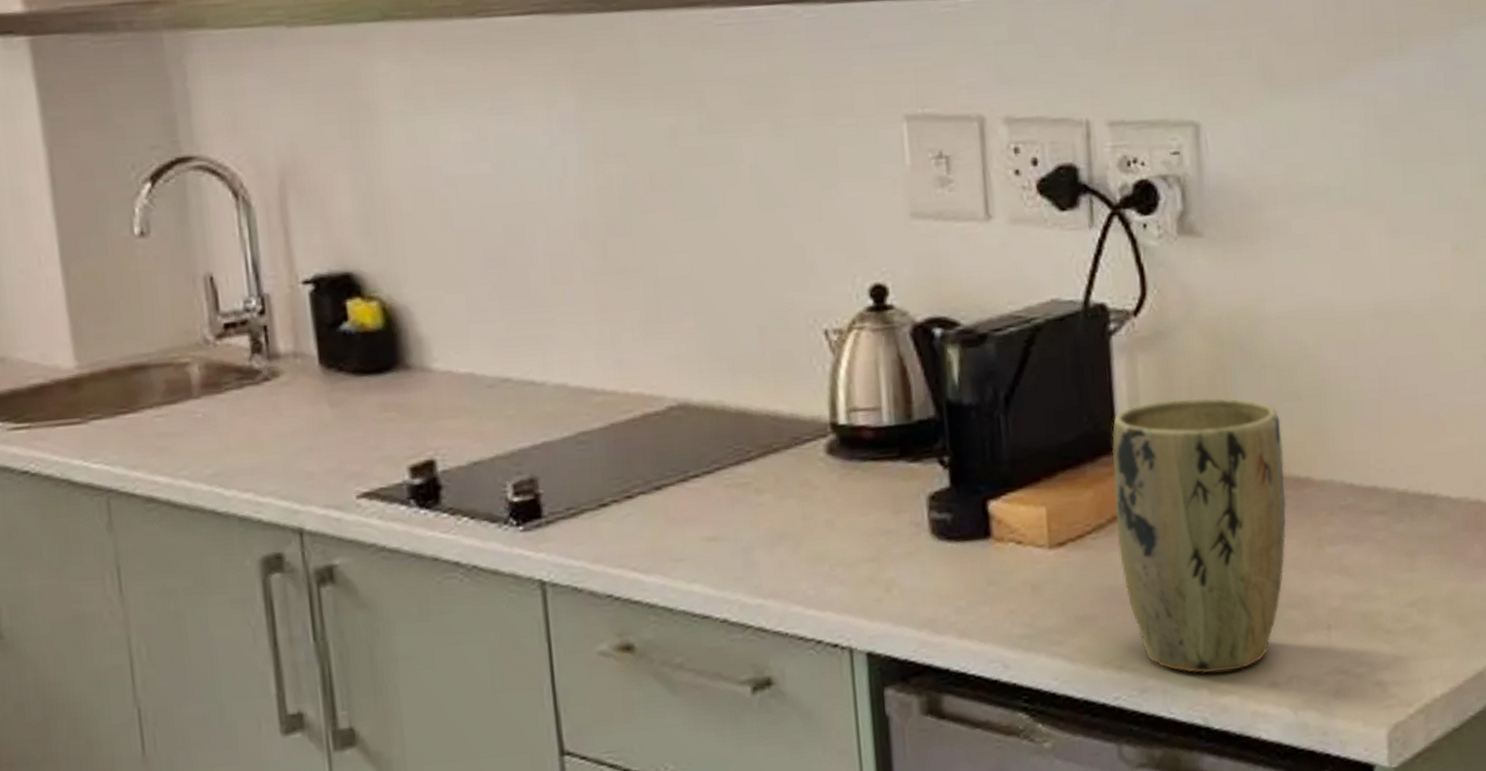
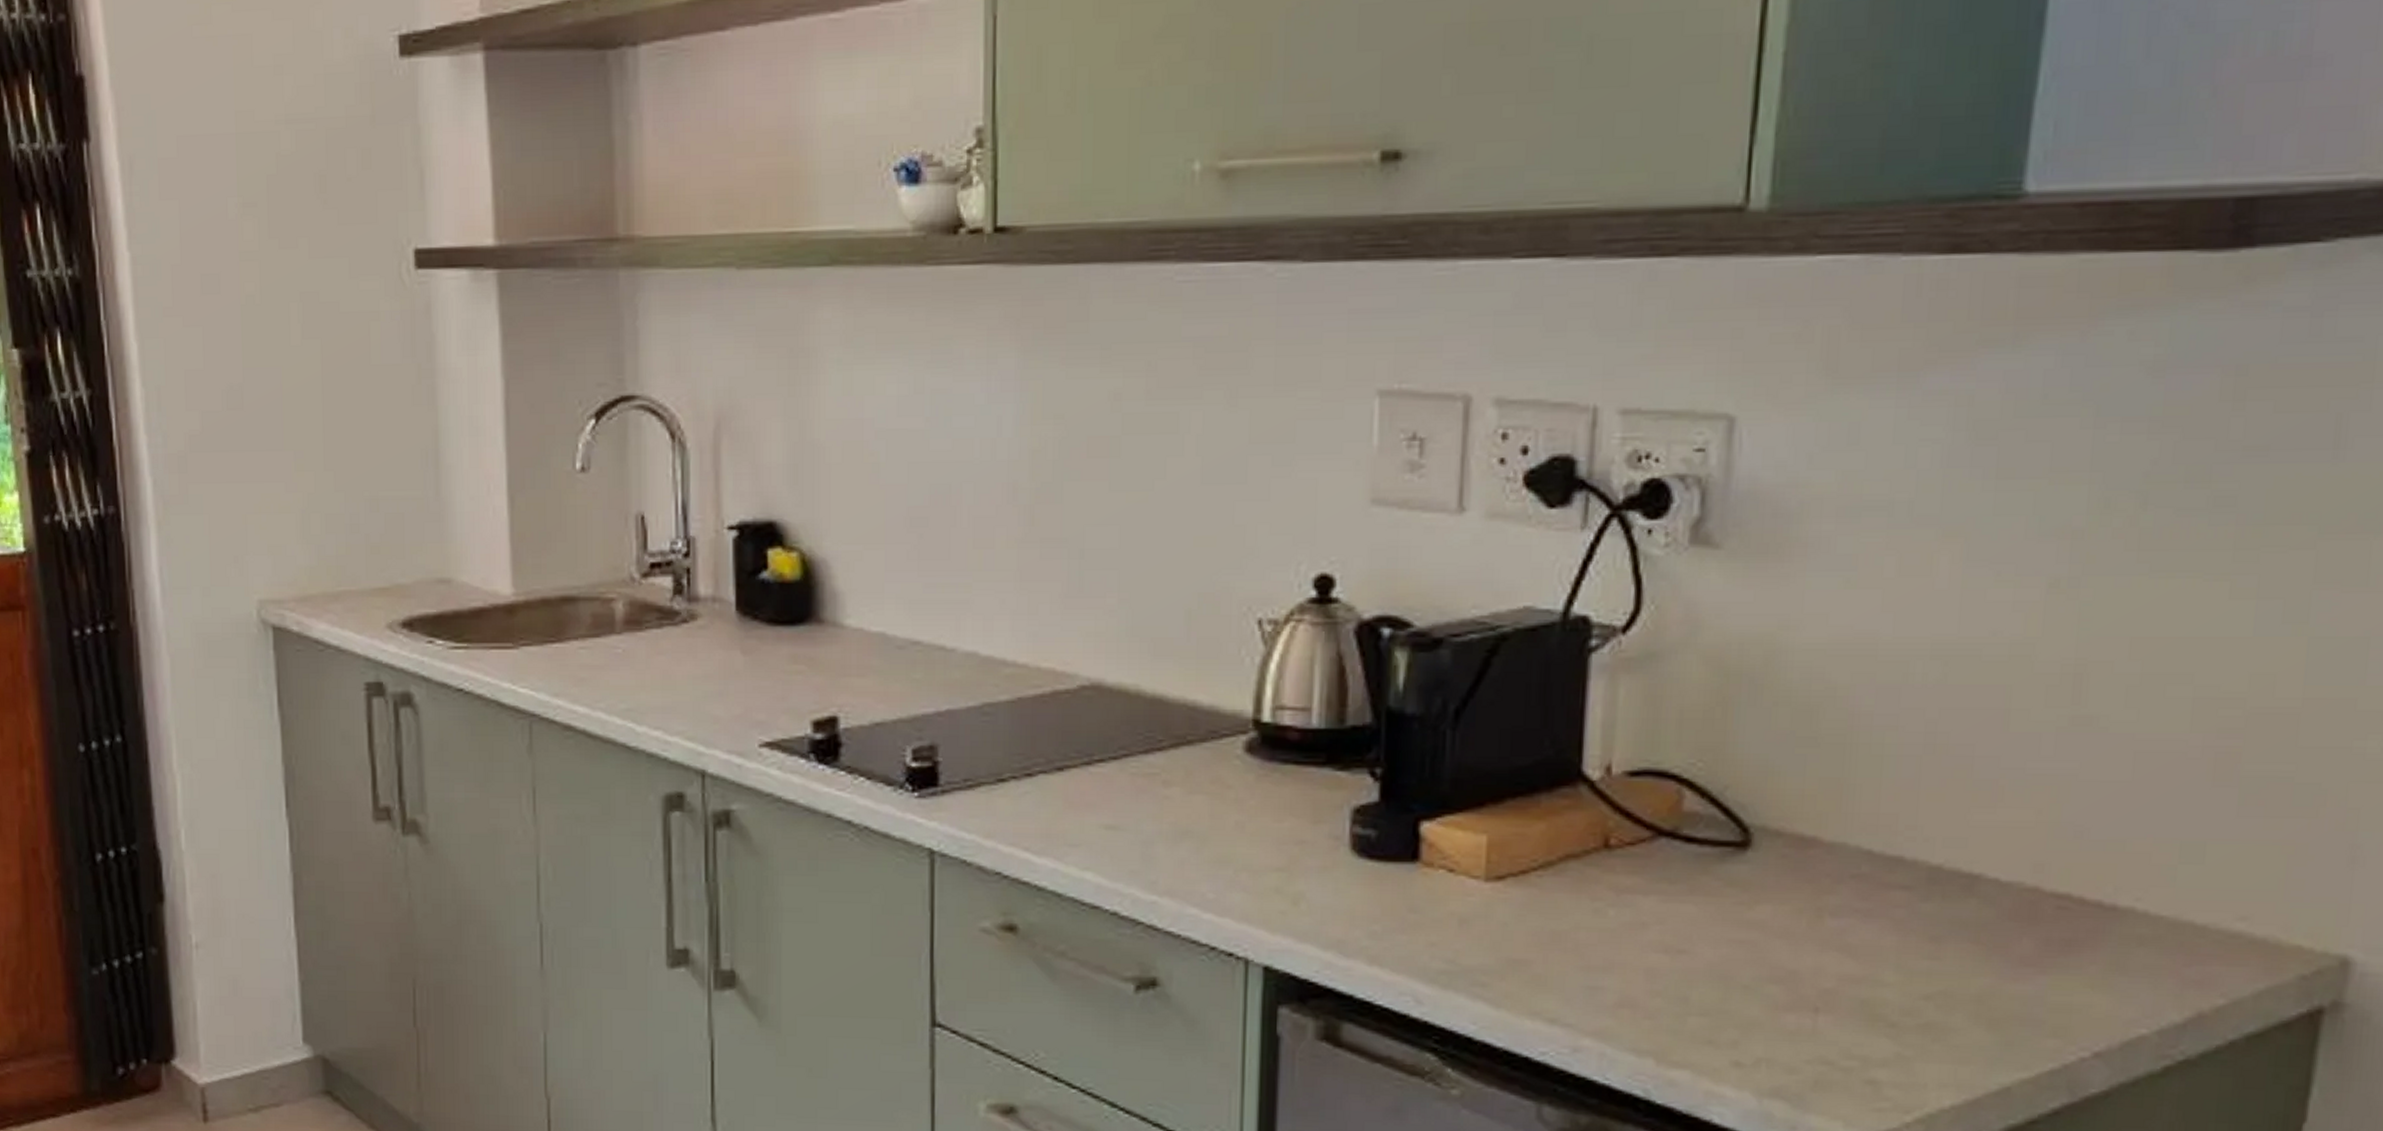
plant pot: present [1111,397,1287,674] -> none [1567,731,1789,1043]

